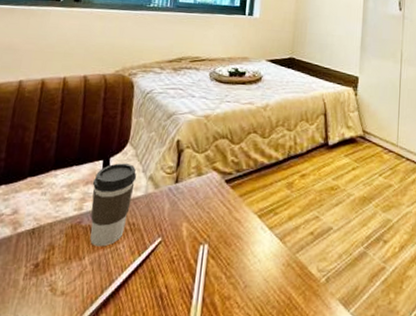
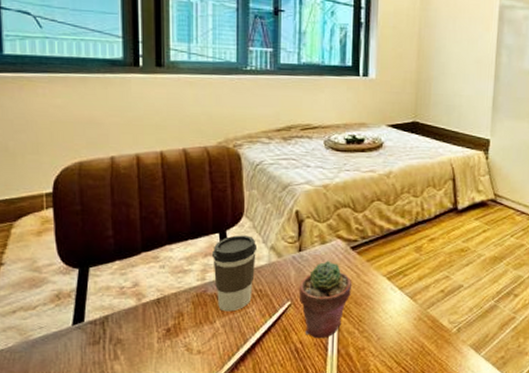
potted succulent: none [170,194,224,284] -> present [300,261,353,339]

